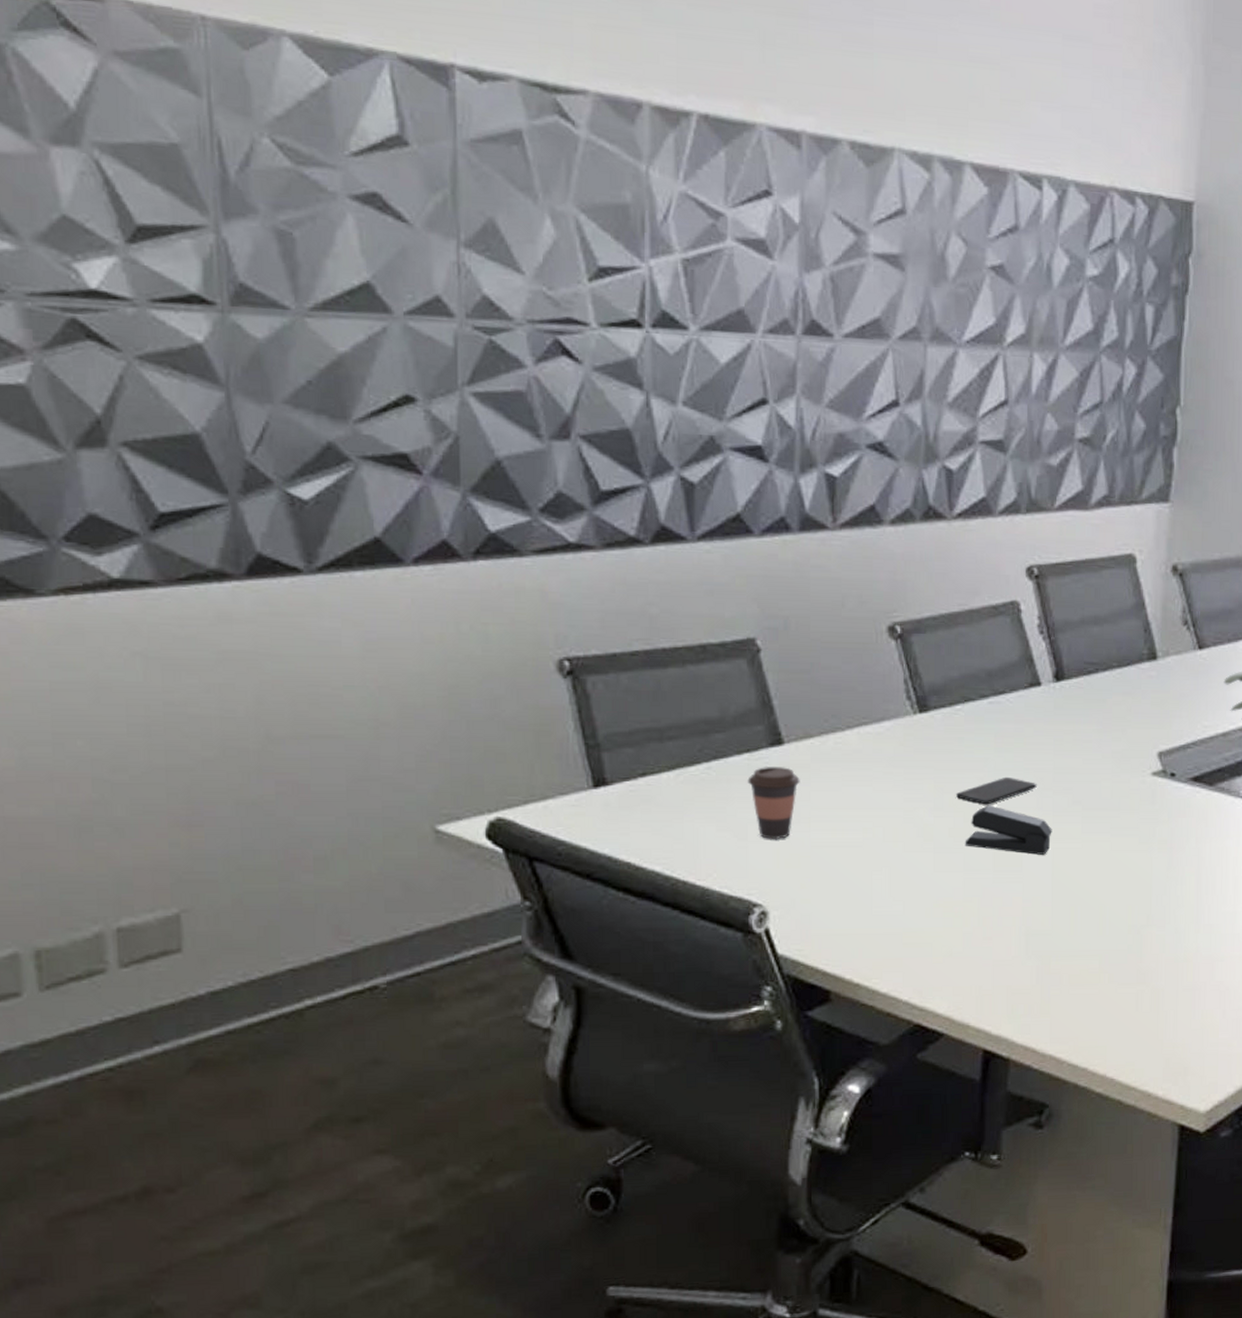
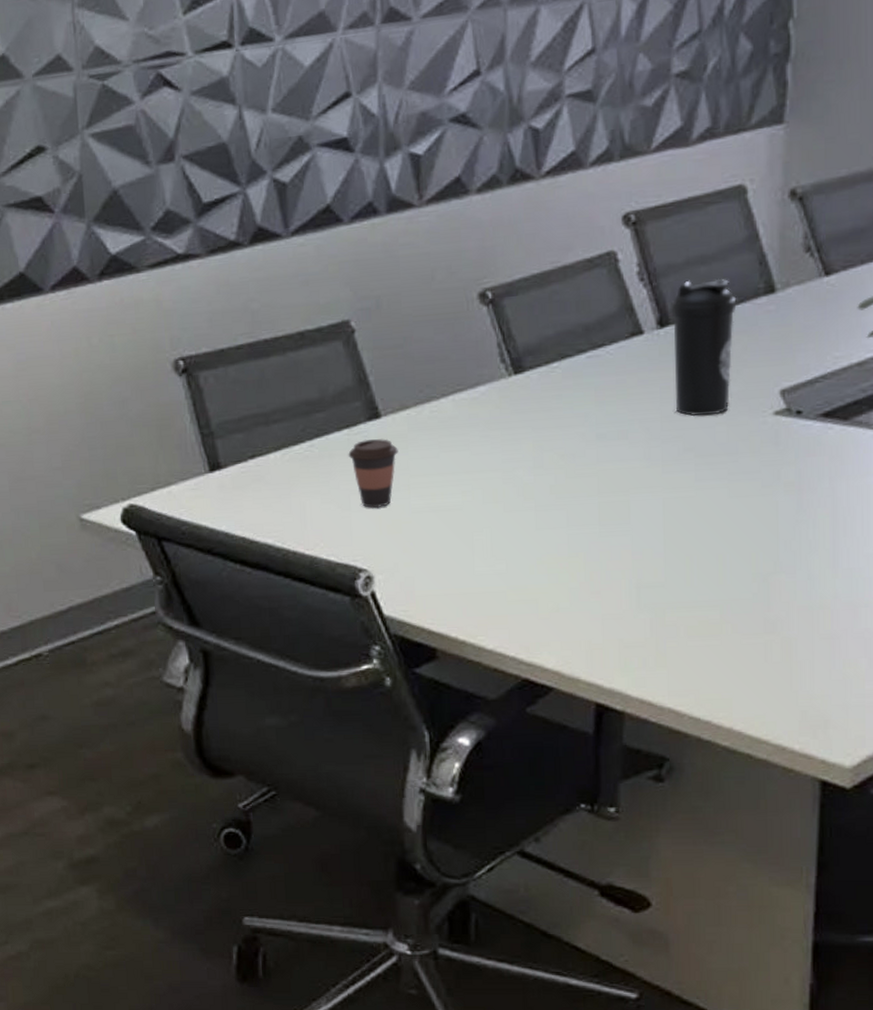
smartphone: present [956,776,1037,805] -> none [556,429,643,460]
stapler: present [965,805,1052,855] -> none [567,459,662,506]
water bottle: none [1065,639,1124,771] -> present [670,278,737,417]

